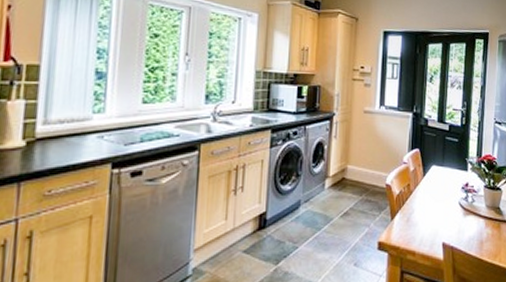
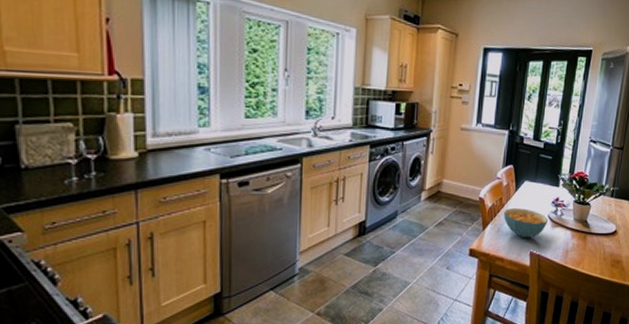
cereal bowl: none [412,195,460,229] -> present [503,208,549,238]

